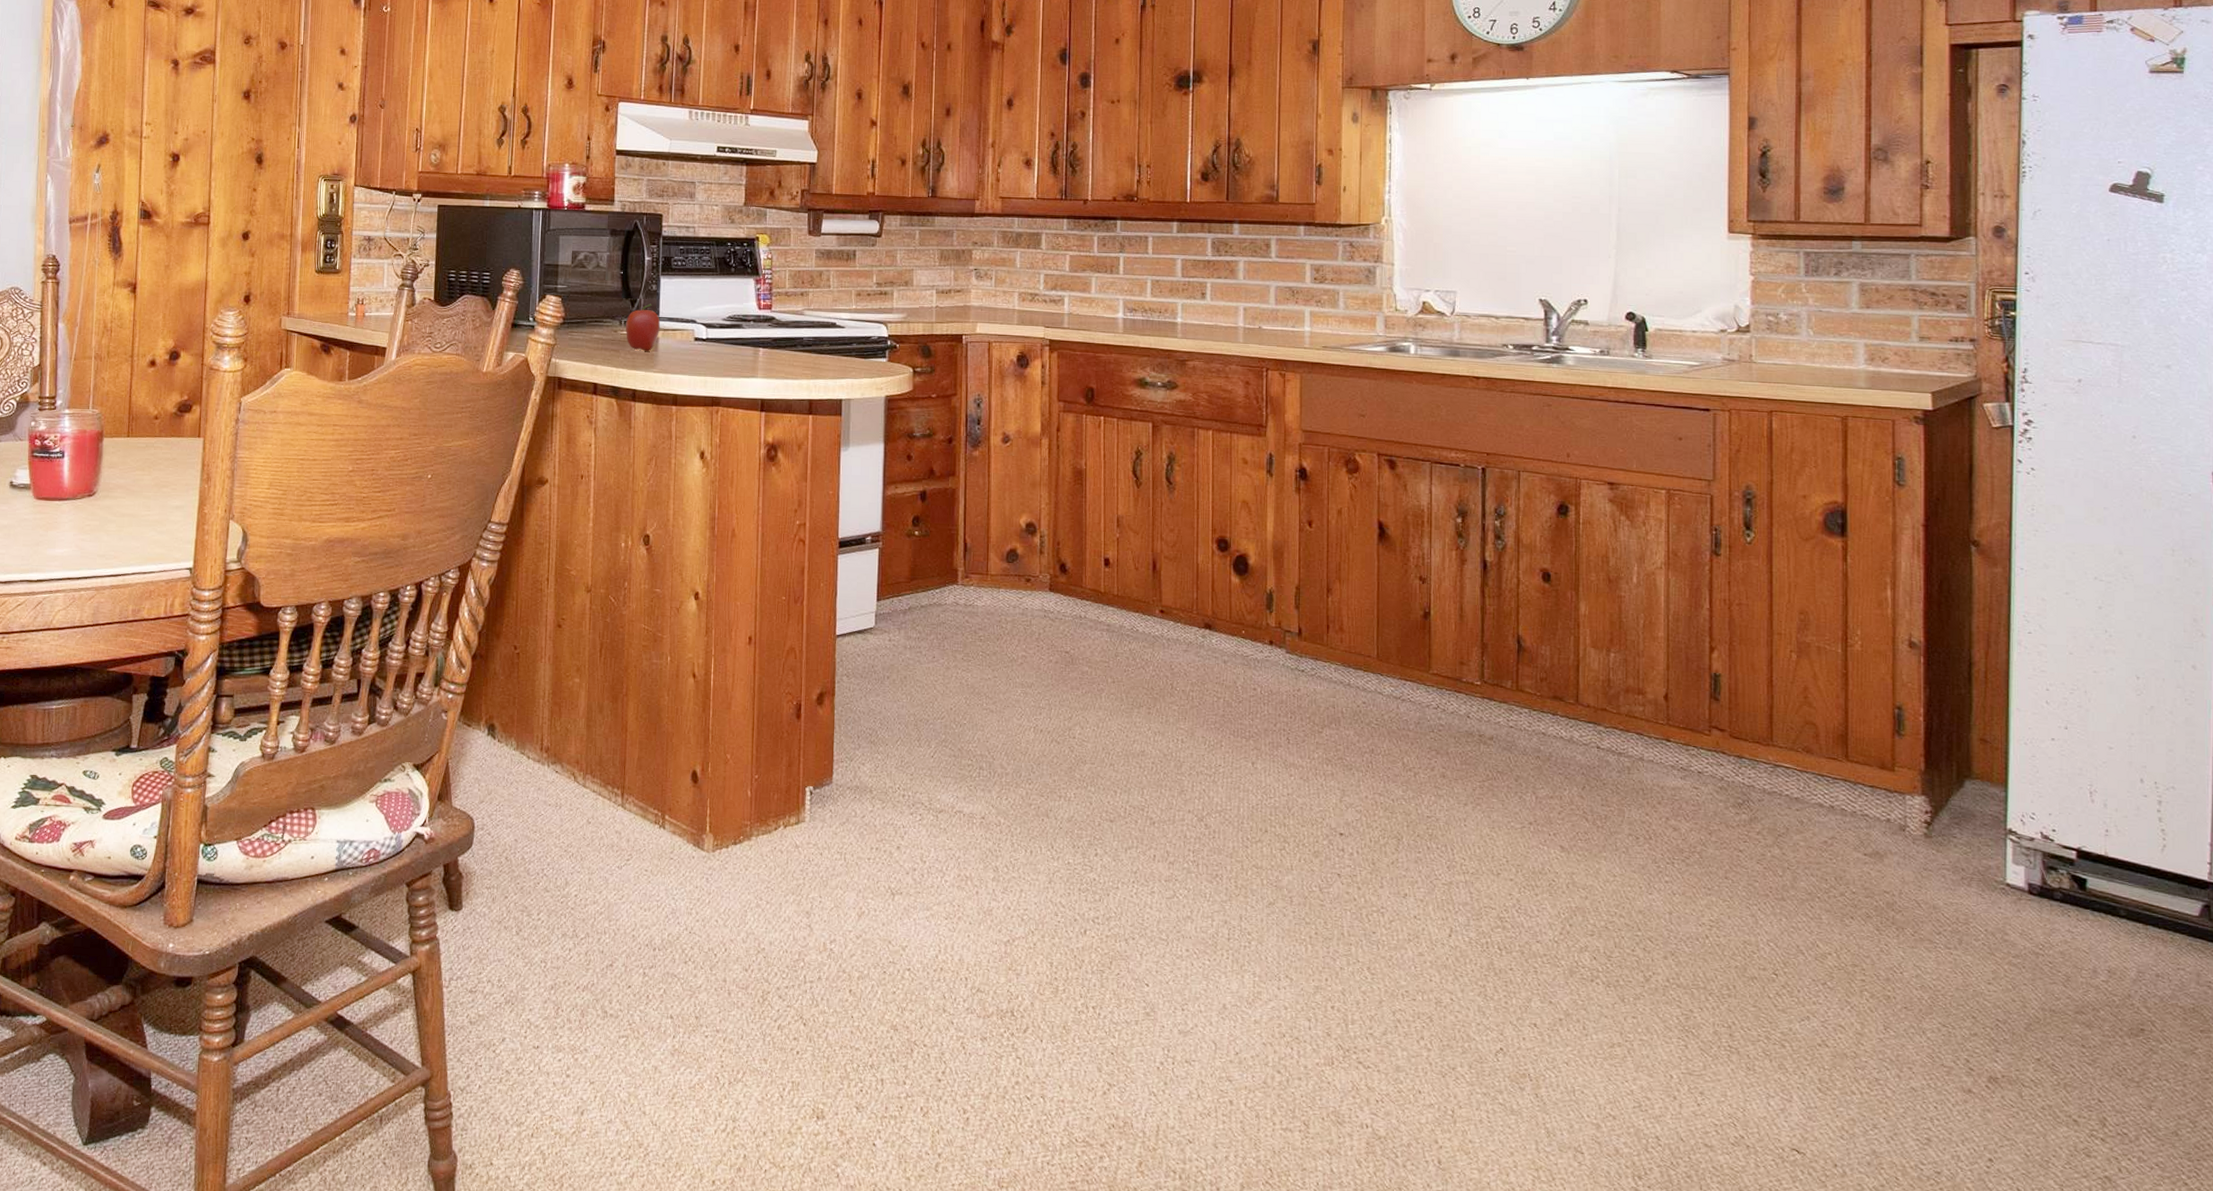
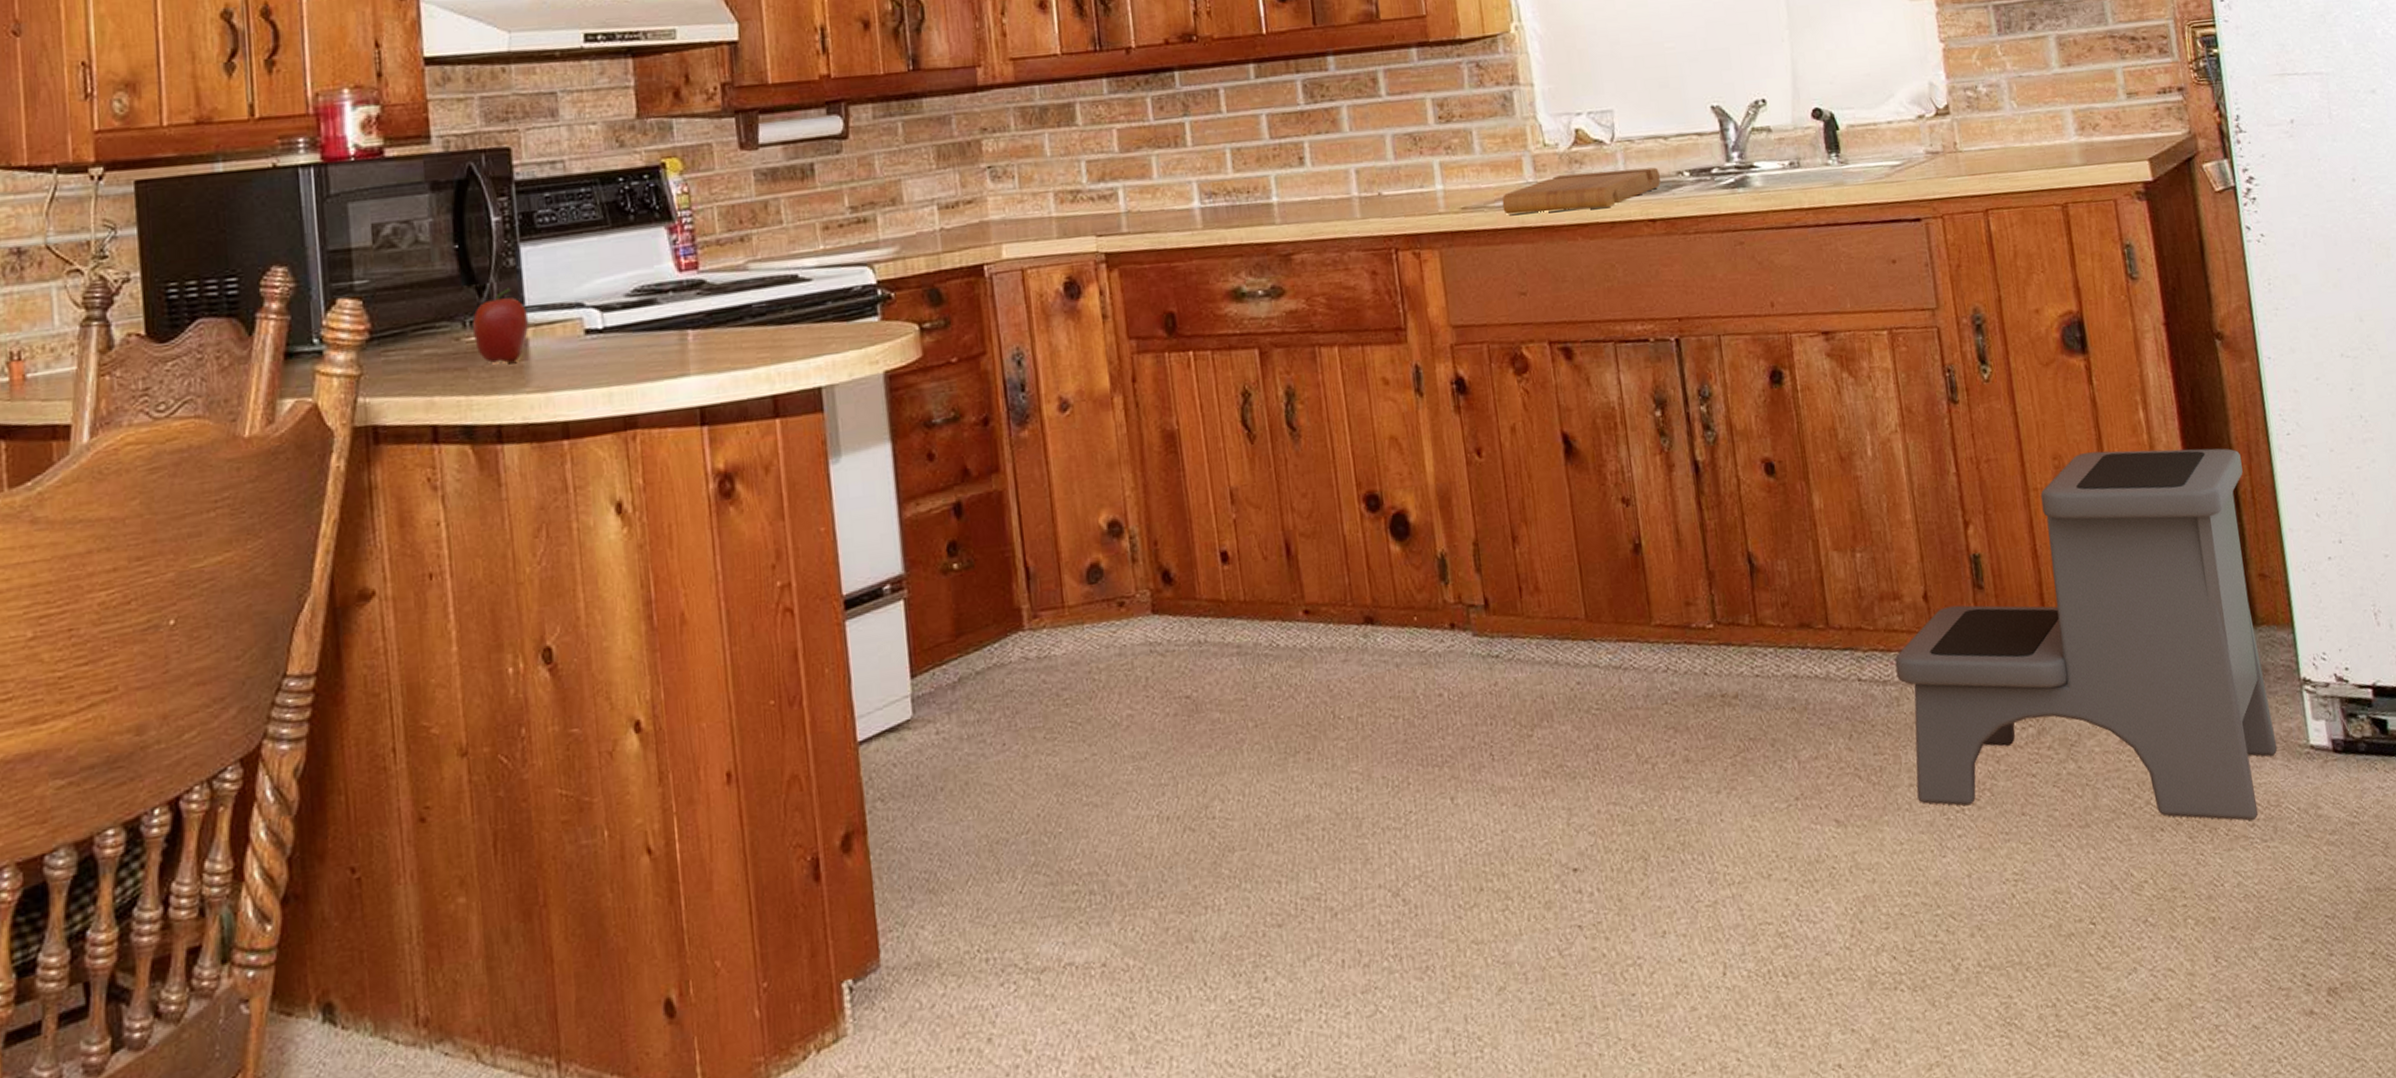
cutting board: none [1355,334,1489,362] -> present [1502,167,1661,215]
step stool: none [1631,614,1979,930] -> present [1894,448,2278,821]

